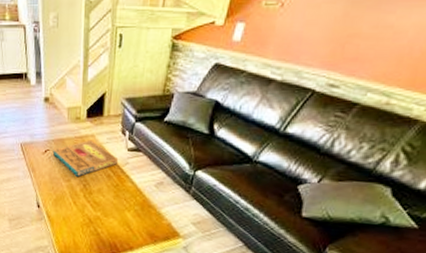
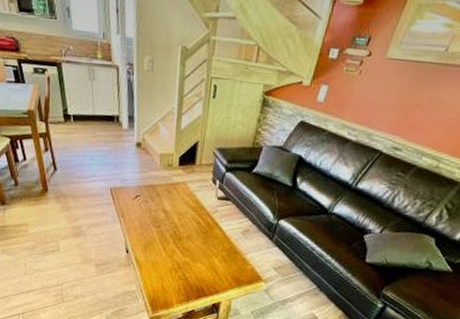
pizza box: present [52,139,119,178] -> none [143,187,209,224]

